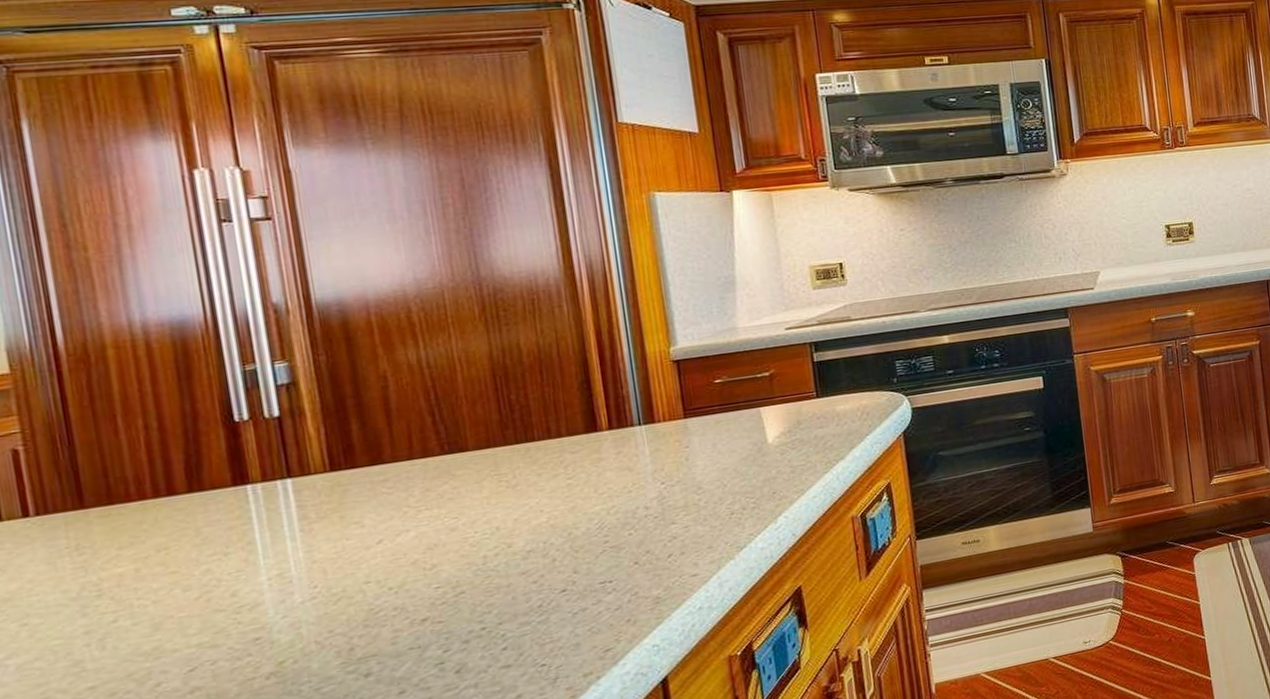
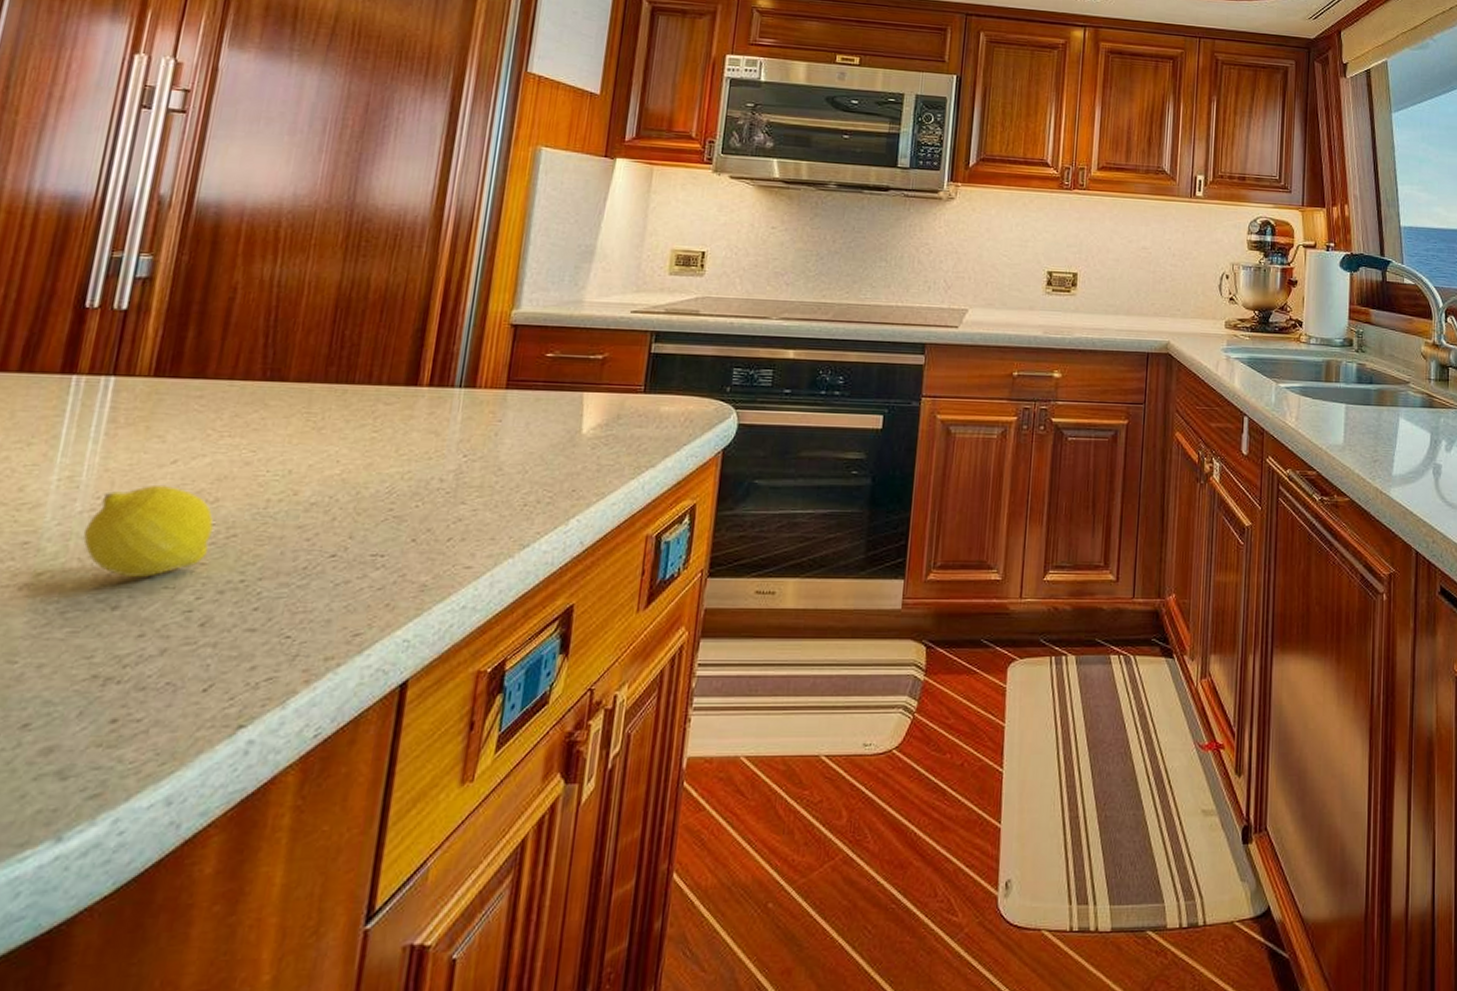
fruit: none [311,563,441,648] -> present [83,484,215,577]

